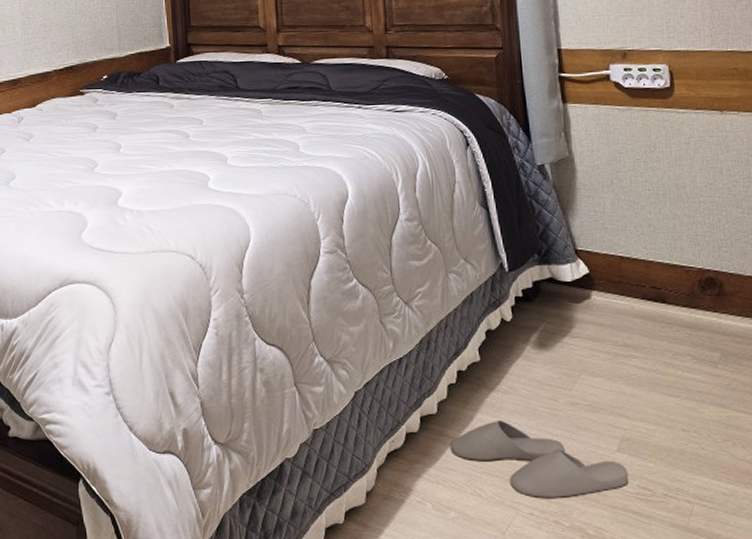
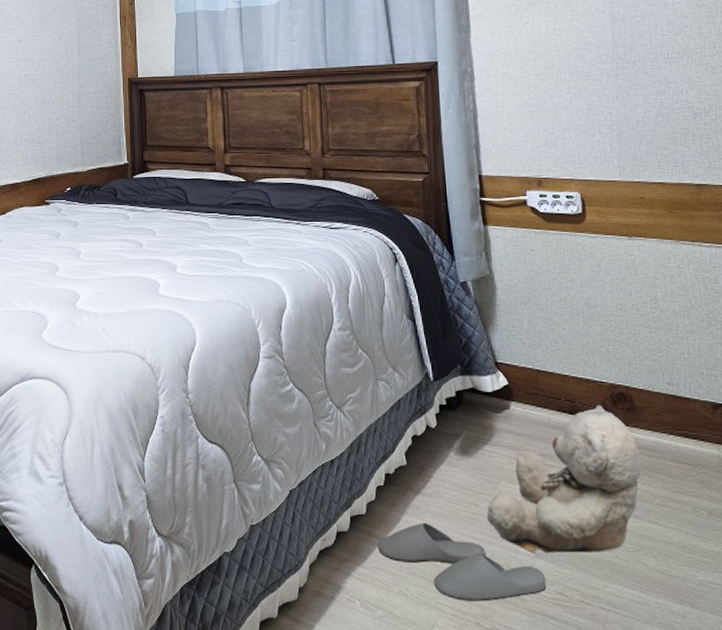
teddy bear: none [566,290,731,447] -> present [487,404,641,553]

